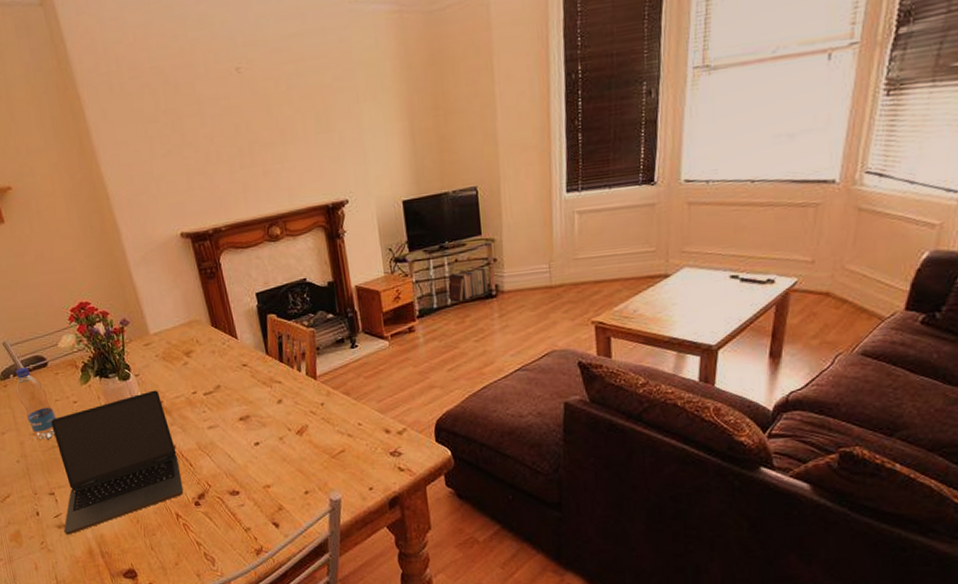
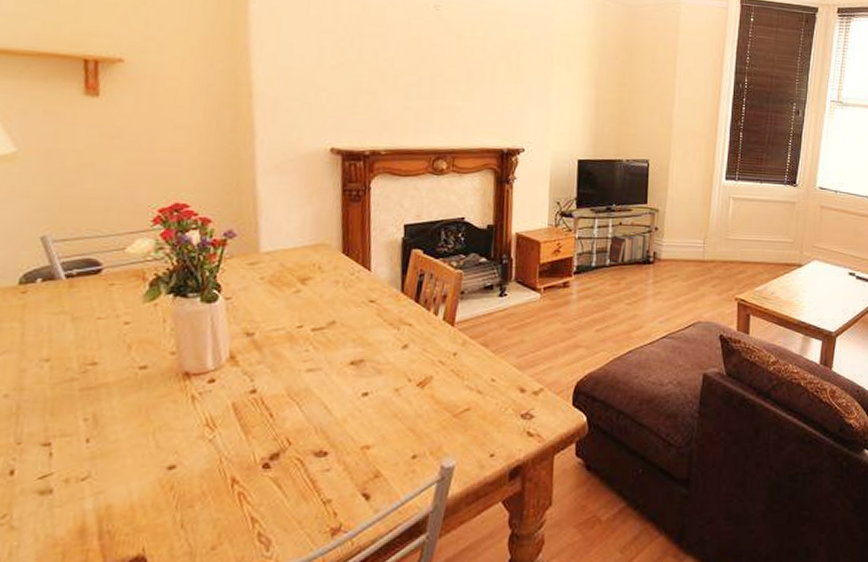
bottle: present [15,367,57,440] -> none [38,271,91,370]
laptop: present [51,390,184,535] -> none [47,318,256,505]

